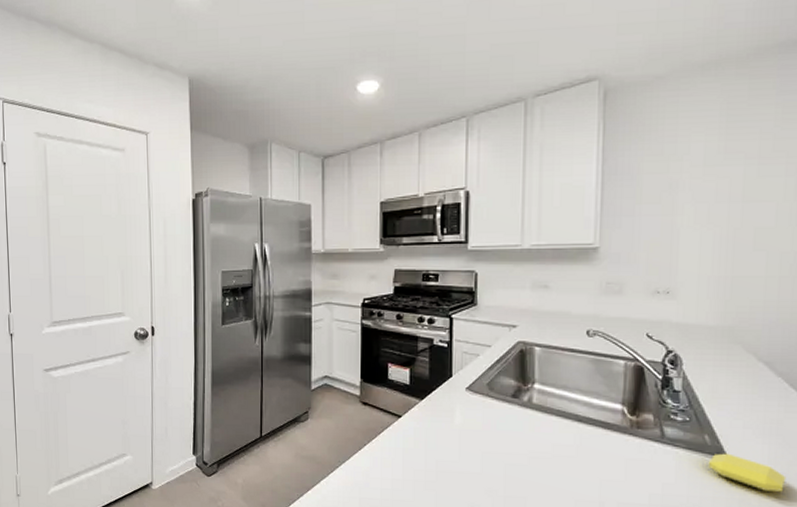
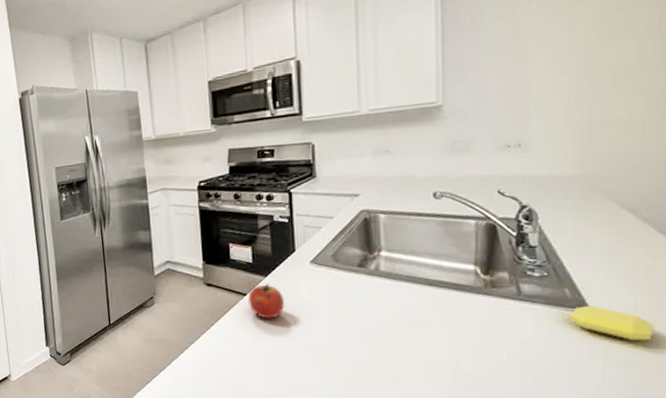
fruit: none [403,406,438,443] -> present [248,283,284,319]

